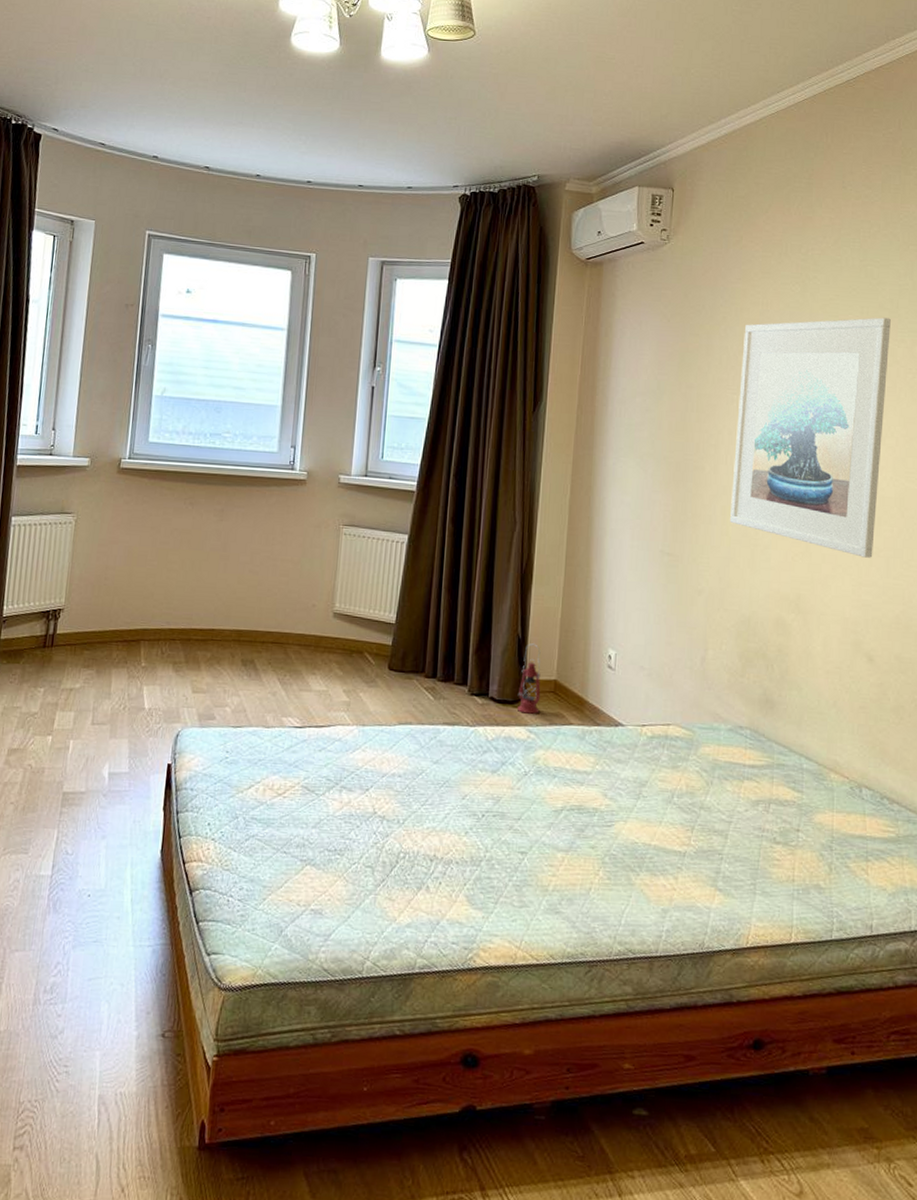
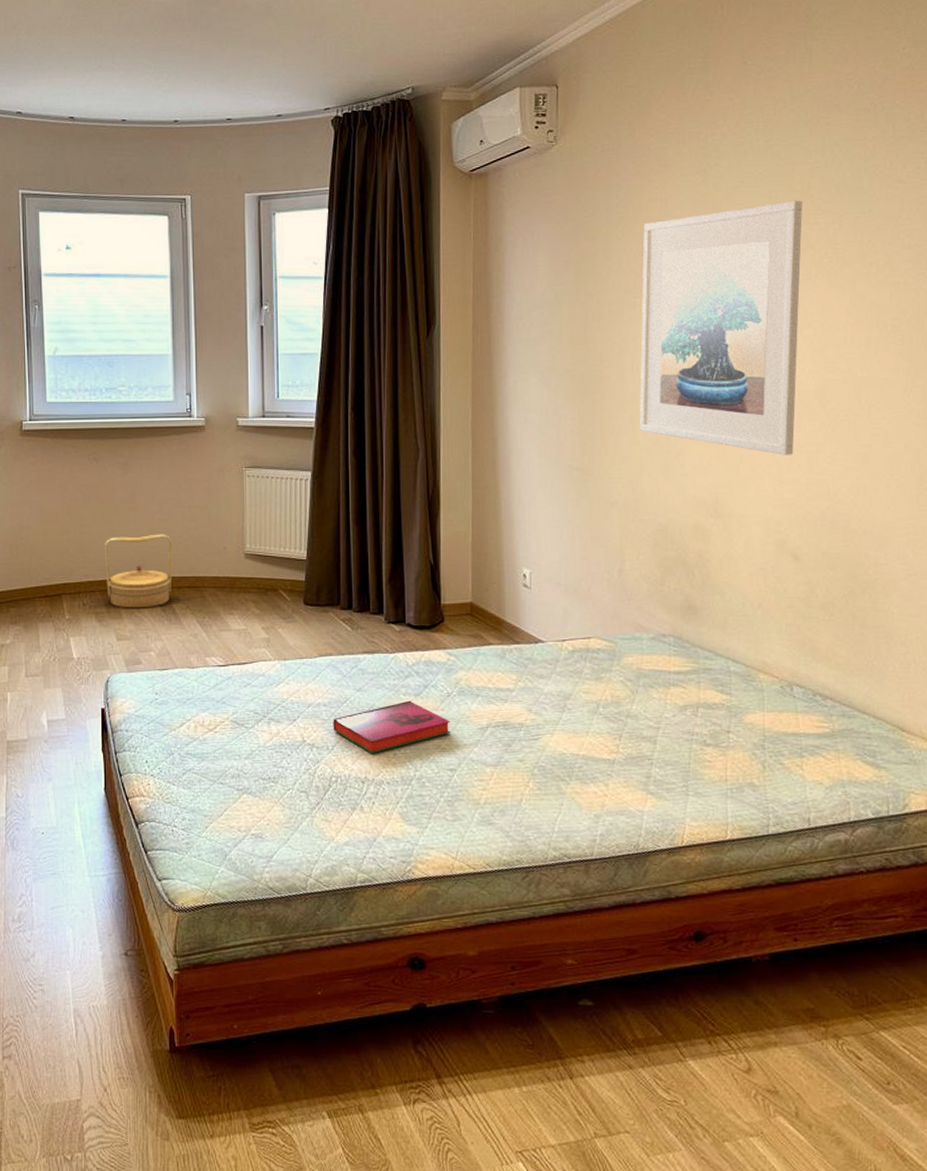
basket: none [188,585,261,661] -> present [104,534,172,608]
hardback book: none [405,776,525,831] -> present [333,700,450,754]
lantern: present [516,643,541,714] -> none [434,568,458,637]

